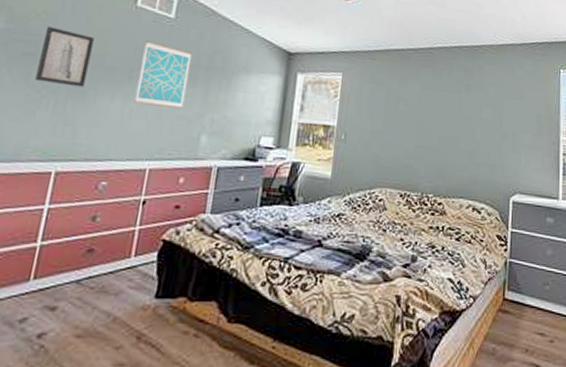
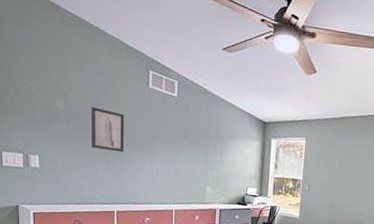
wall art: present [134,41,193,110] -> none [158,116,194,168]

